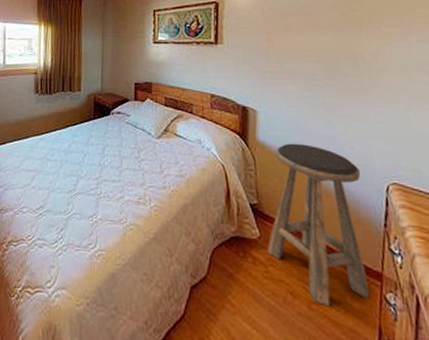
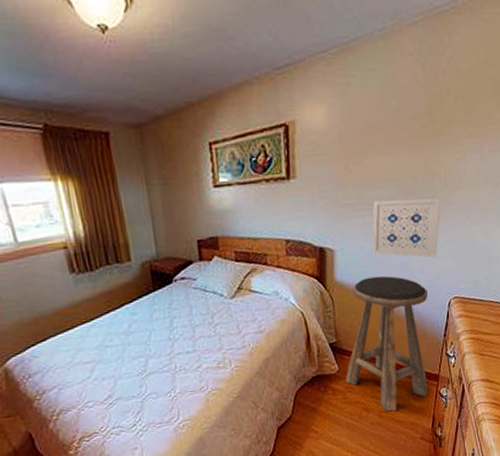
wall art: none [295,72,368,135] -> present [372,197,441,258]

